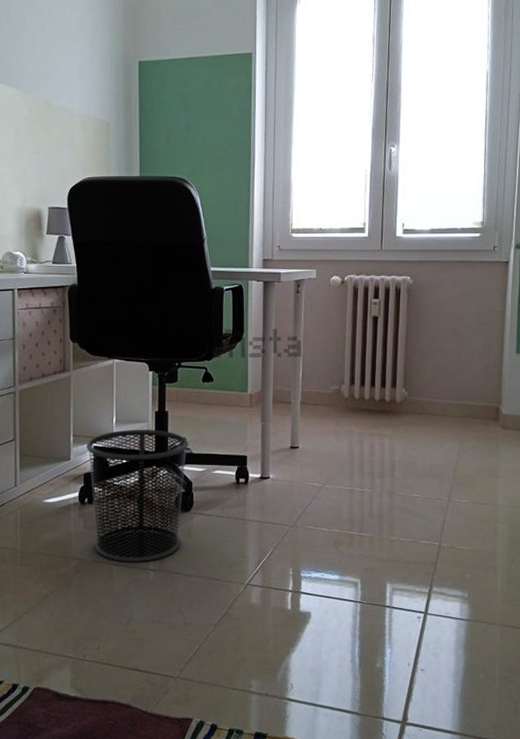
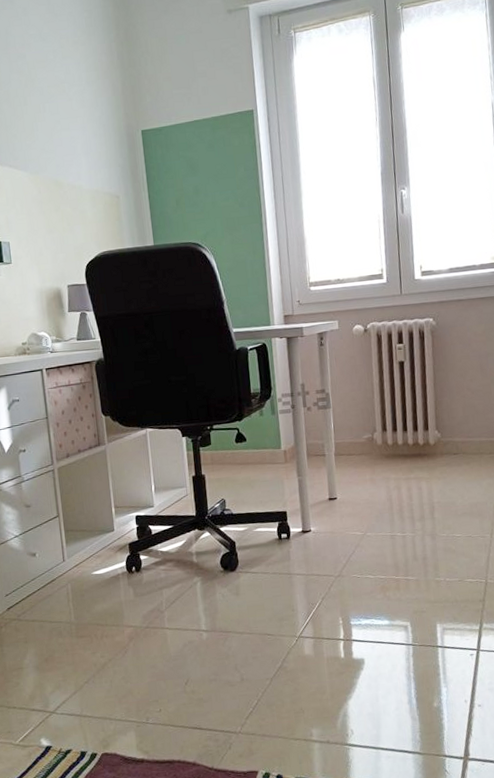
waste bin: present [86,429,188,563] -> none [128,494,230,626]

